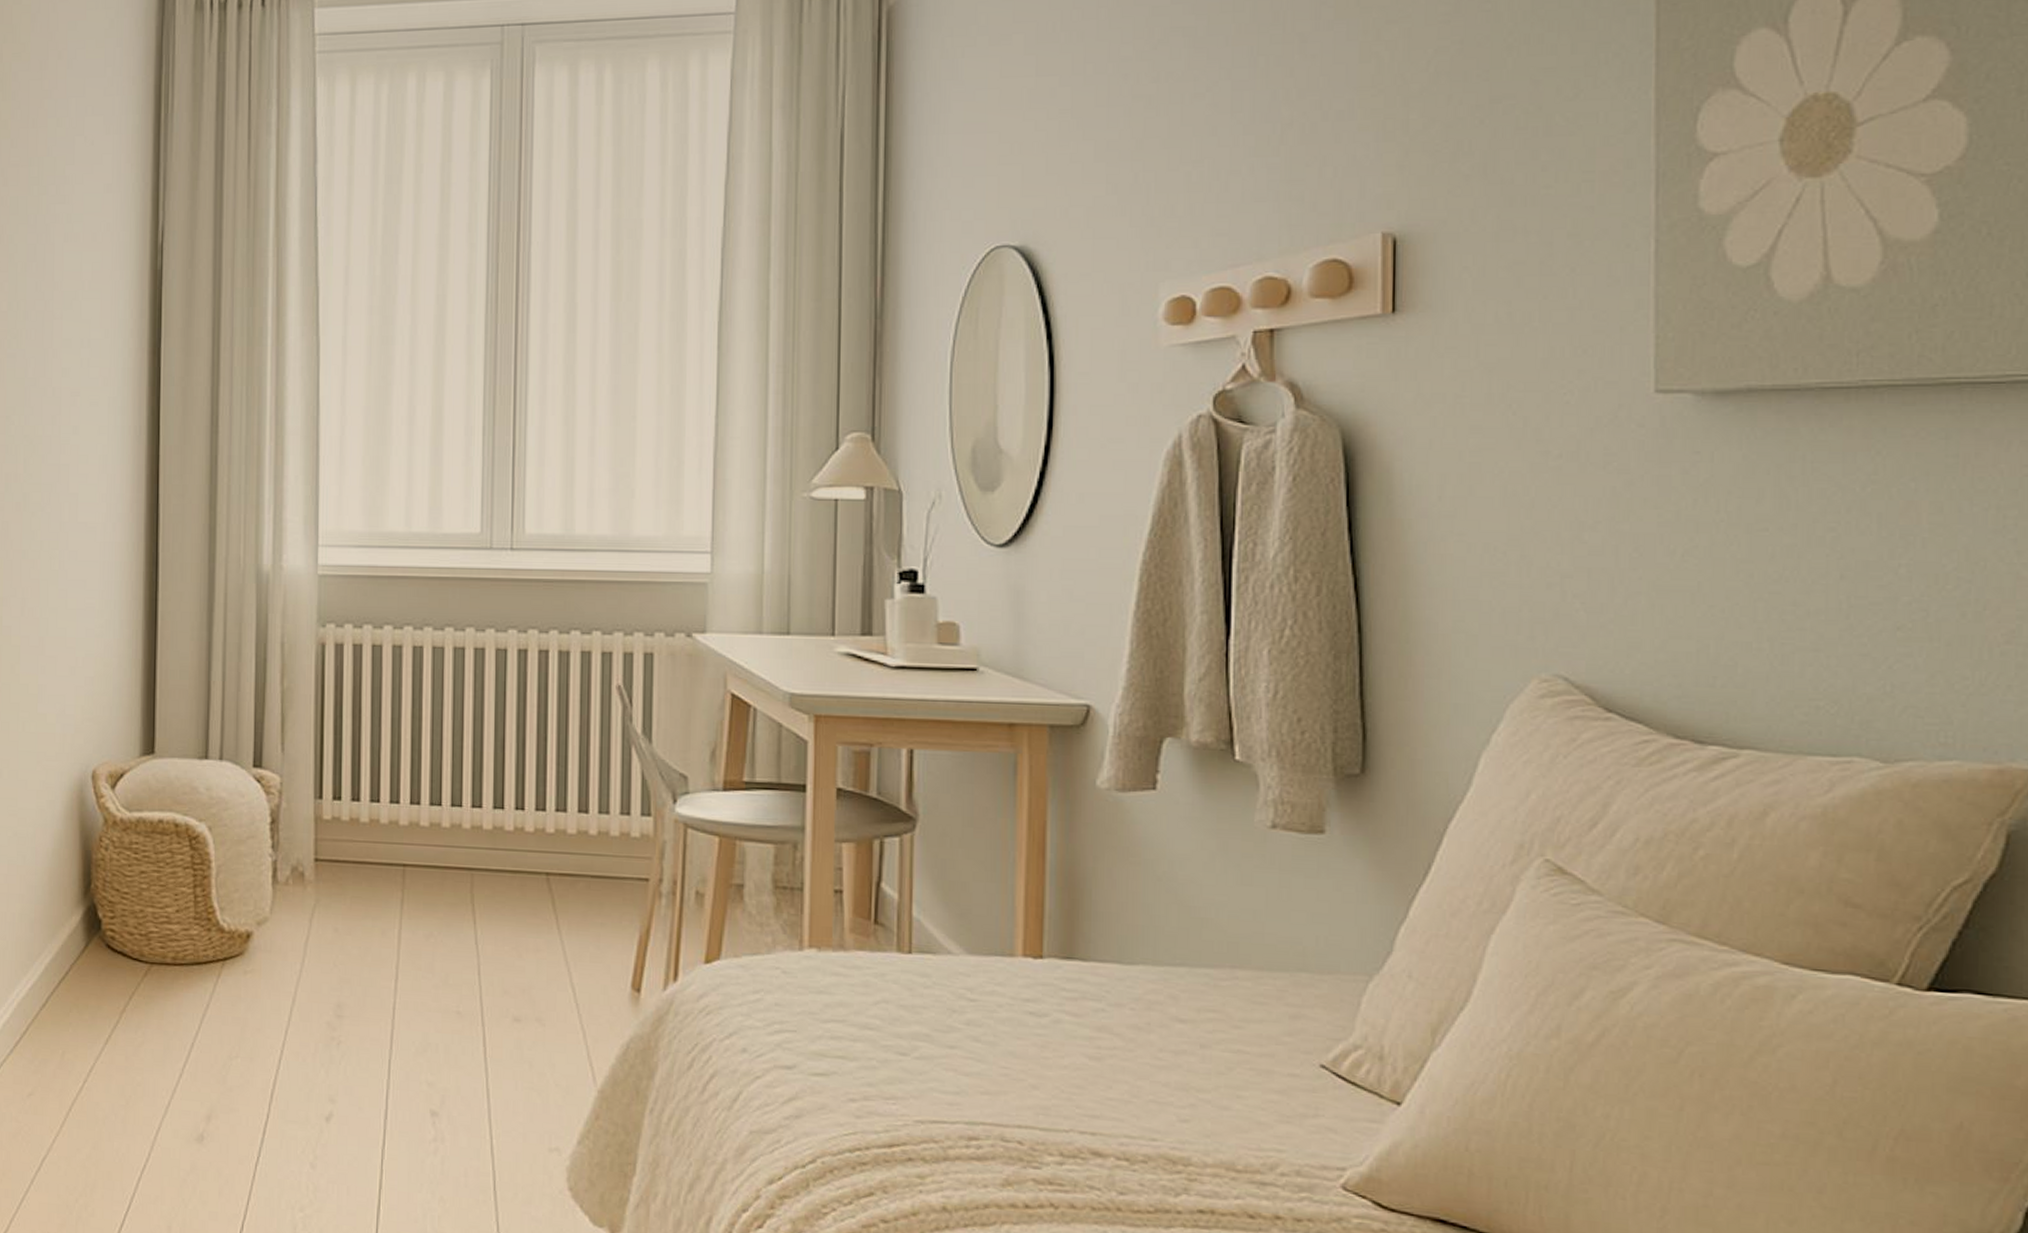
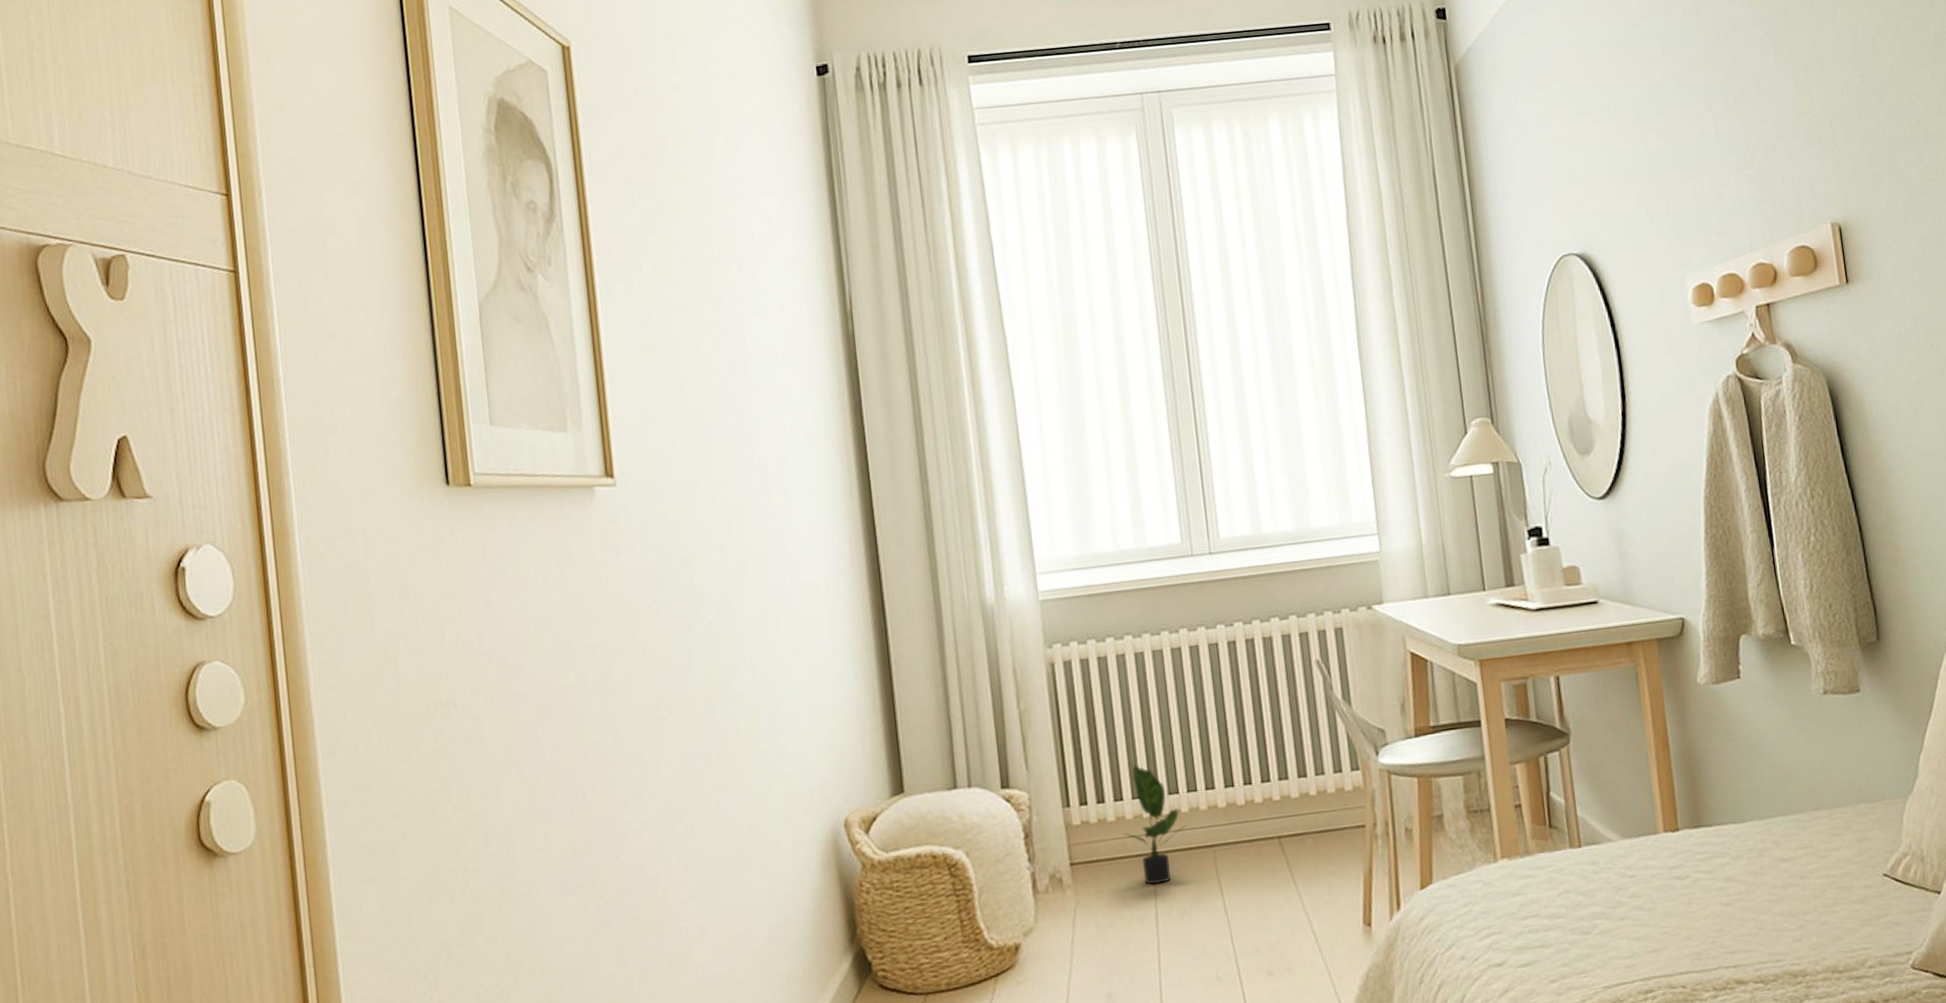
potted plant: none [377,765,447,899] -> present [1125,764,1188,885]

